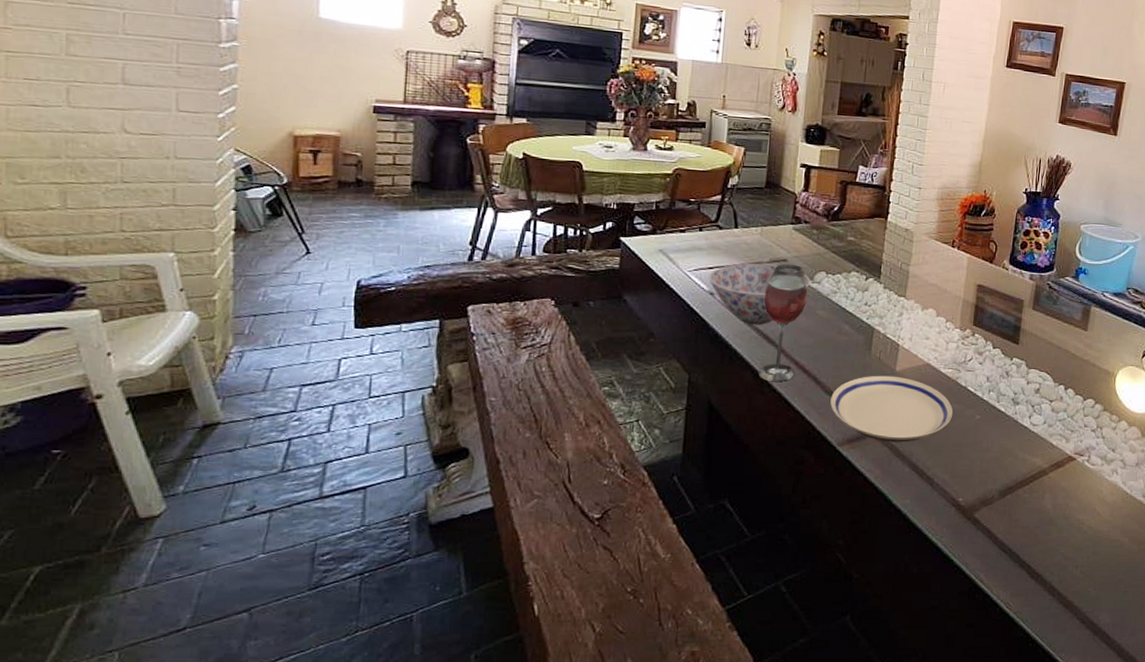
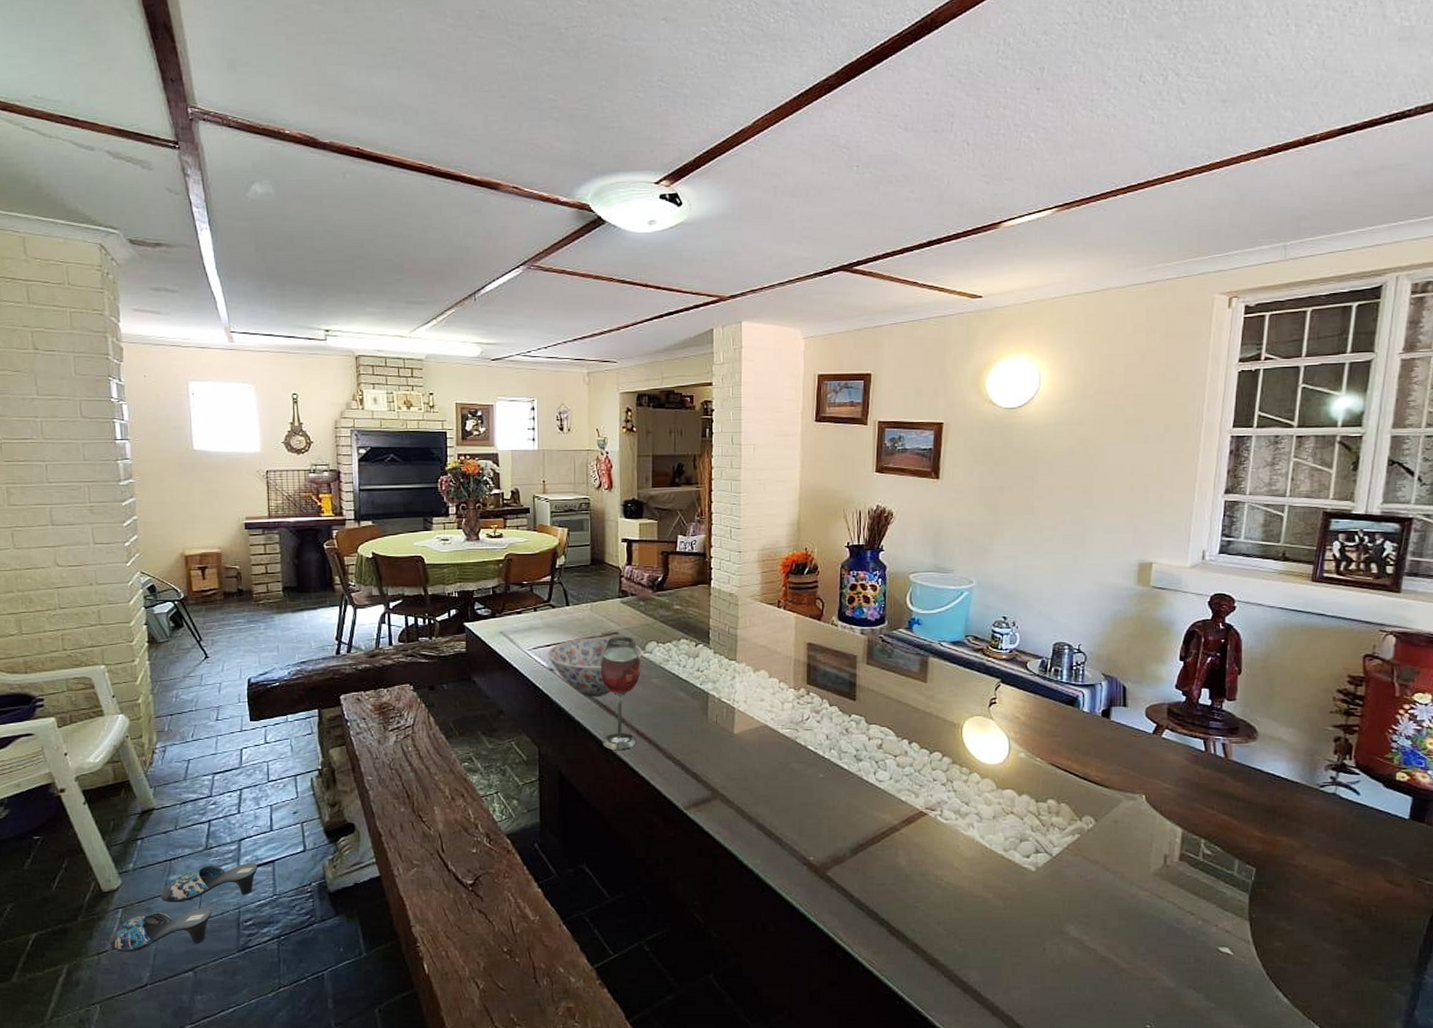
slippers: none [141,488,345,590] -> present [109,862,258,952]
plate: present [830,375,953,442] -> none [673,739,796,804]

